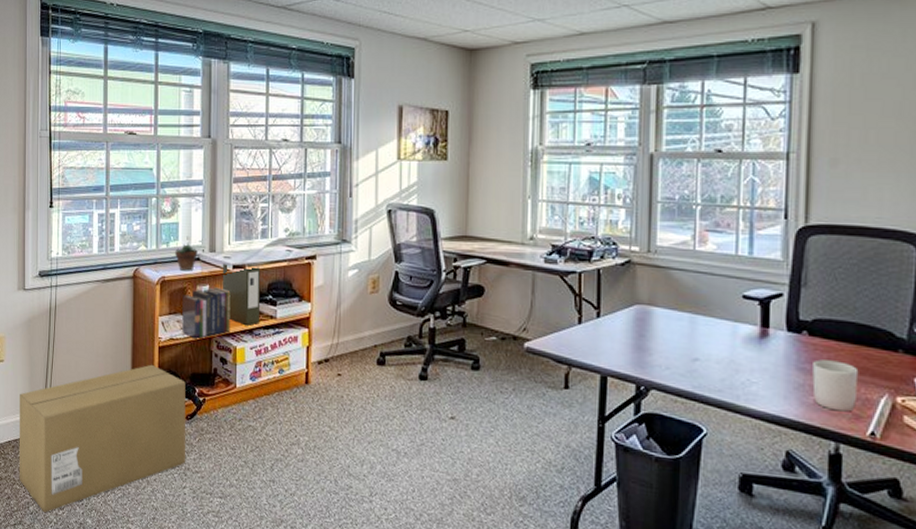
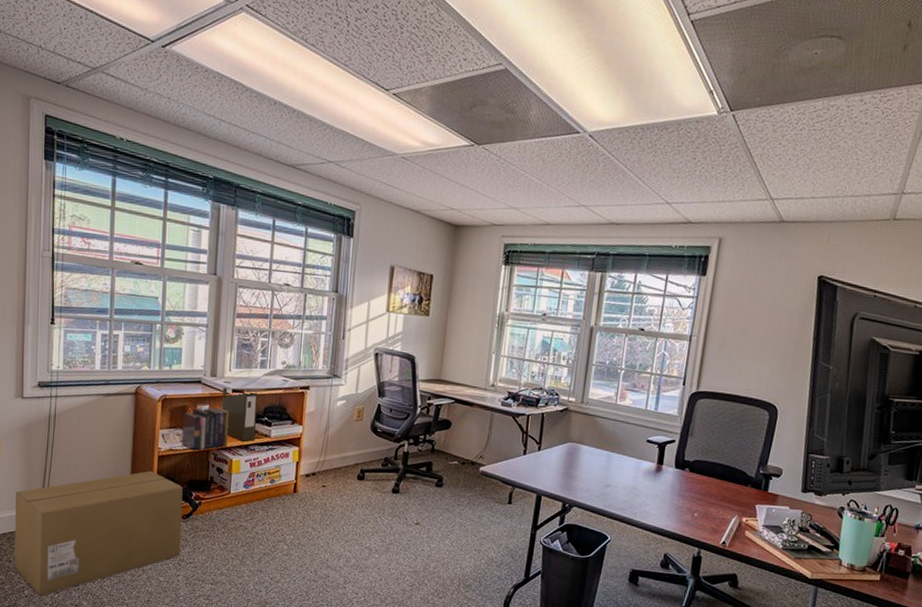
succulent plant: present [175,236,198,271] -> none [177,361,200,392]
mug: present [812,359,859,412] -> none [687,489,721,527]

